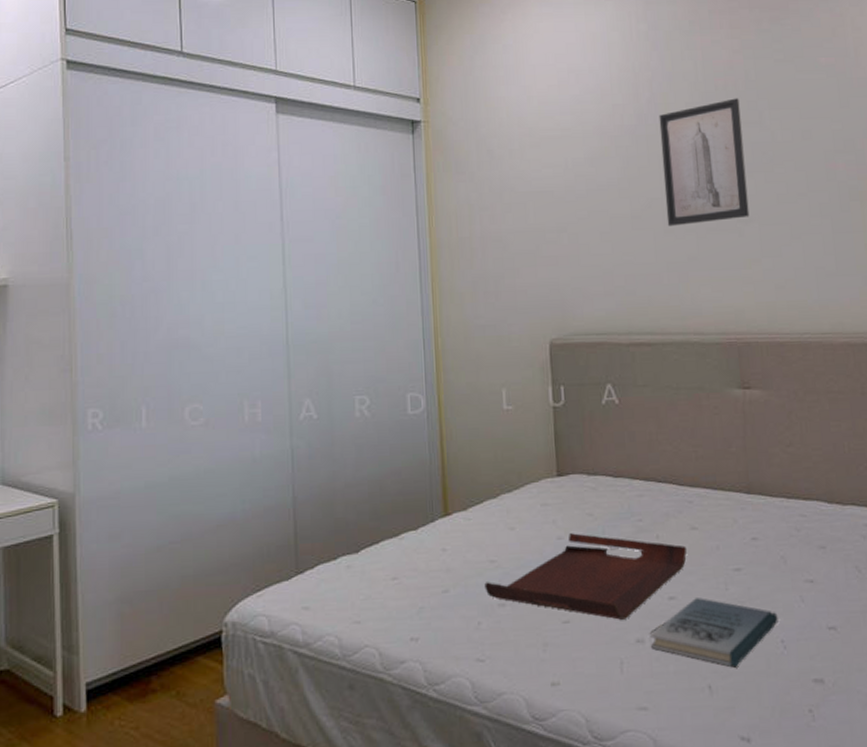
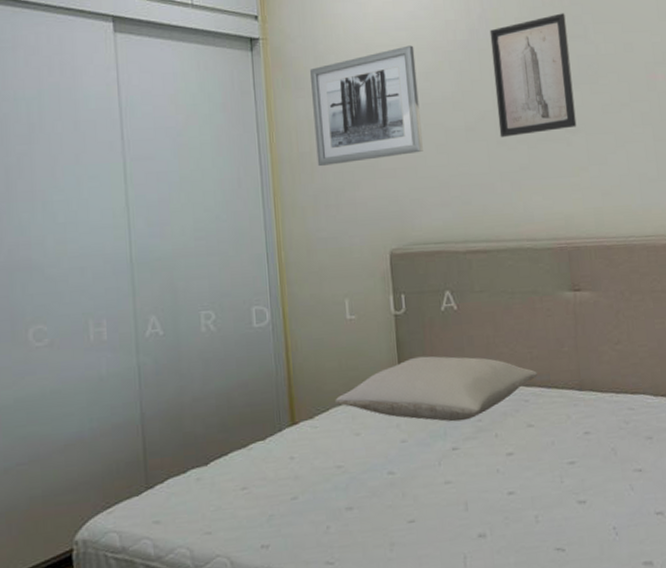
wall art: none [472,130,587,253] -> present [310,45,423,167]
serving tray: present [484,533,687,620] -> none [332,435,524,517]
pillow: none [490,450,704,521] -> present [335,356,538,422]
book: present [649,598,778,668] -> none [490,491,610,556]

